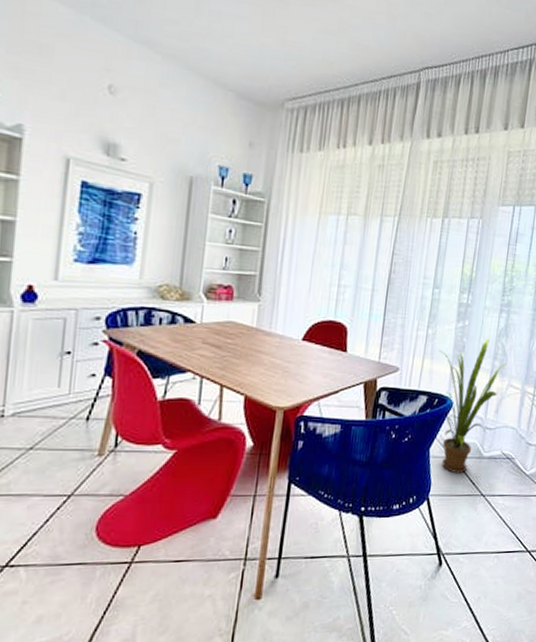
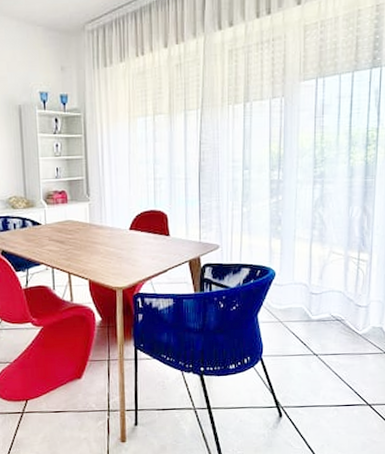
house plant: present [440,339,506,474] -> none [256,211,325,336]

